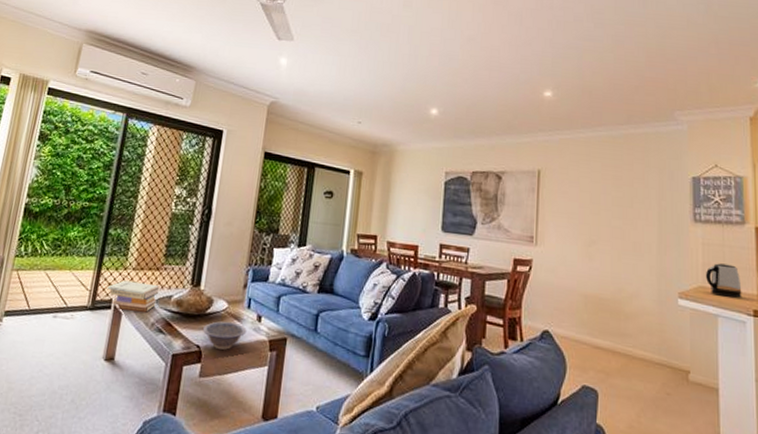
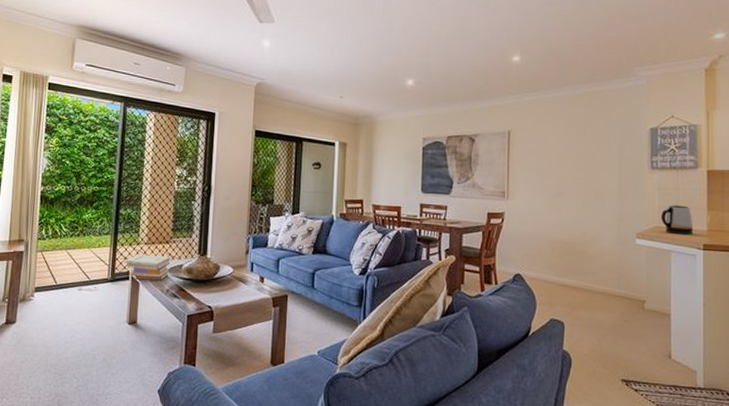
decorative bowl: present [203,321,247,350] -> none [213,283,252,308]

